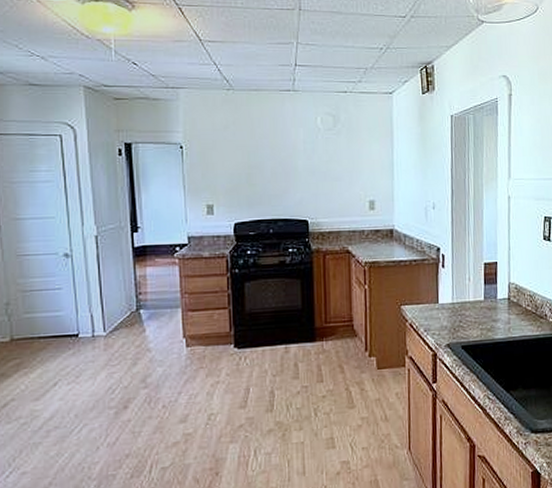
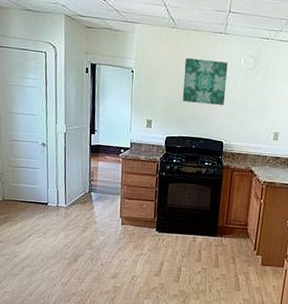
wall art: none [248,123,303,177] -> present [183,57,228,105]

